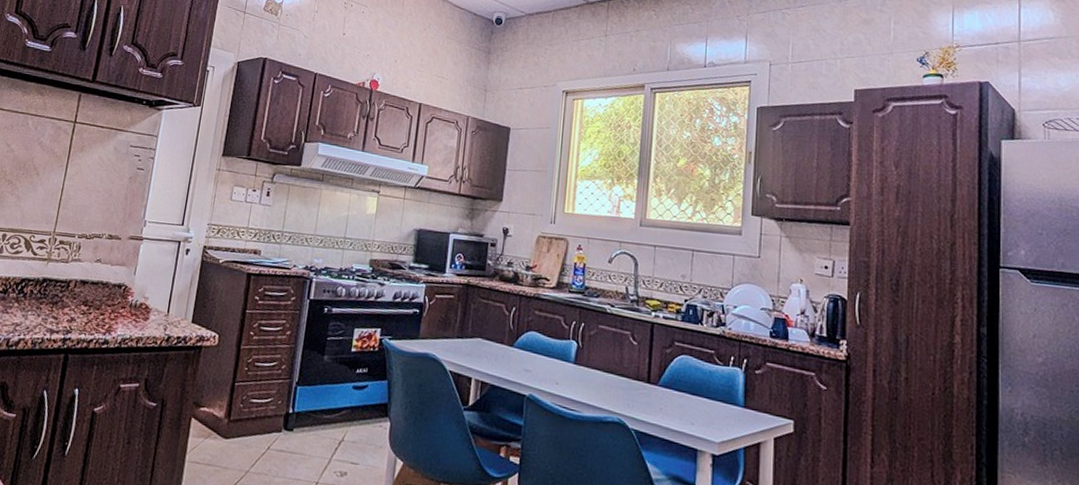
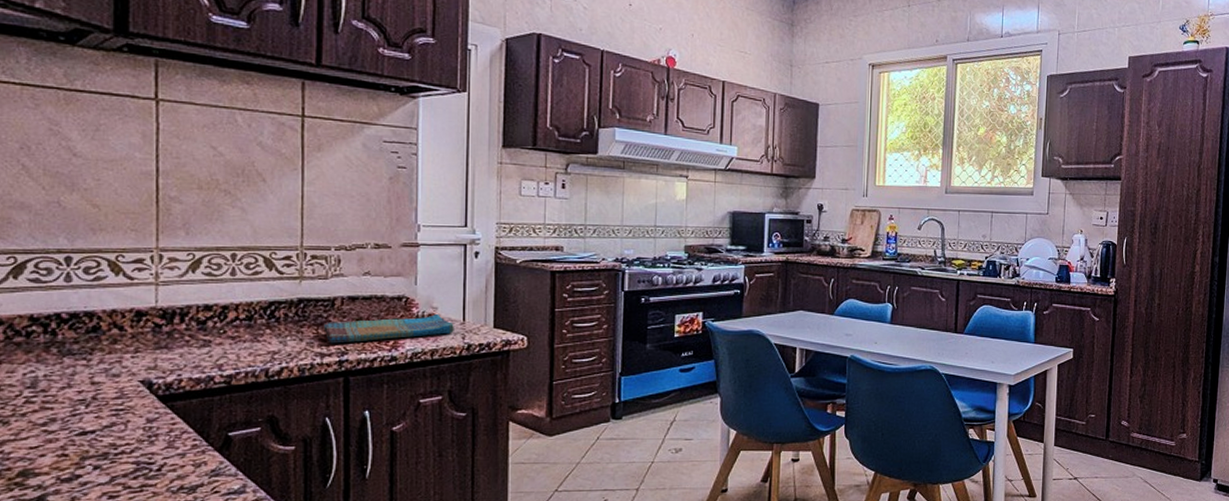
dish towel: none [57,302,160,325] -> present [323,314,454,344]

